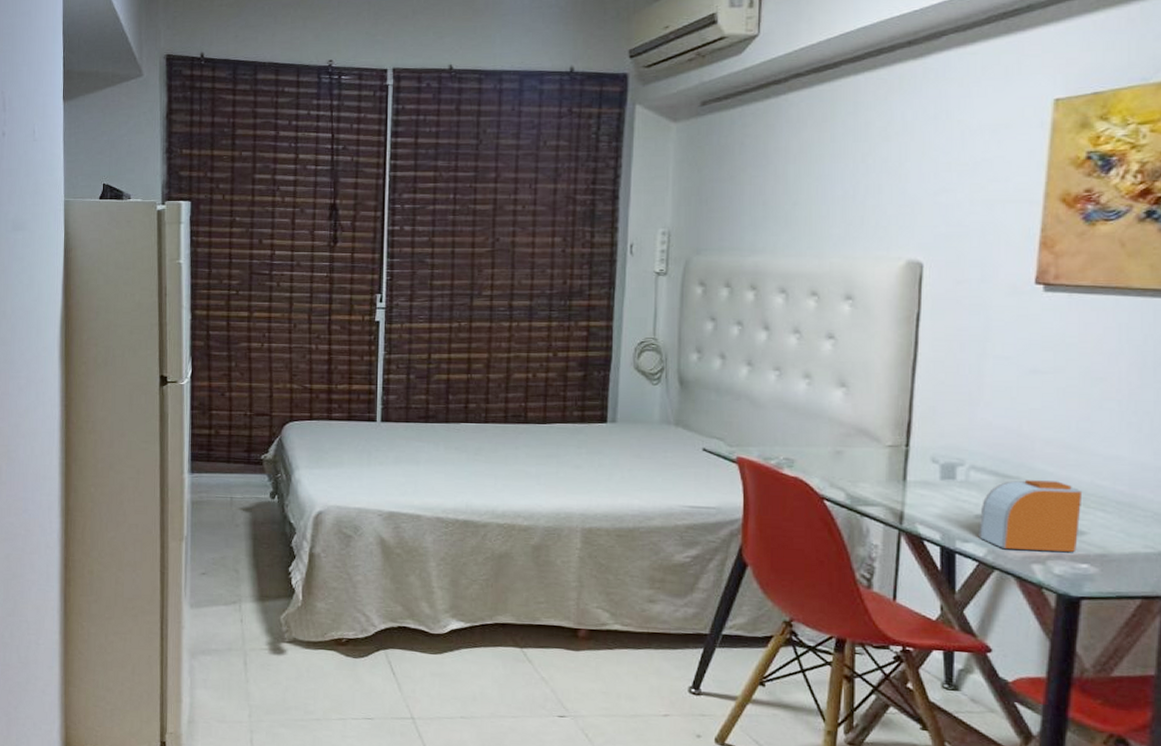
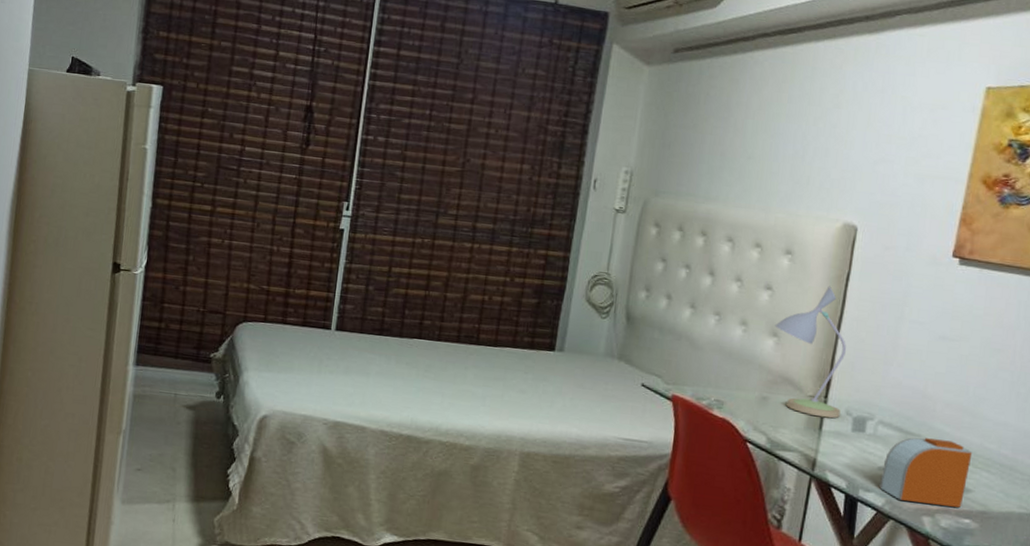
desk lamp: none [841,328,925,468] -> present [774,286,846,419]

